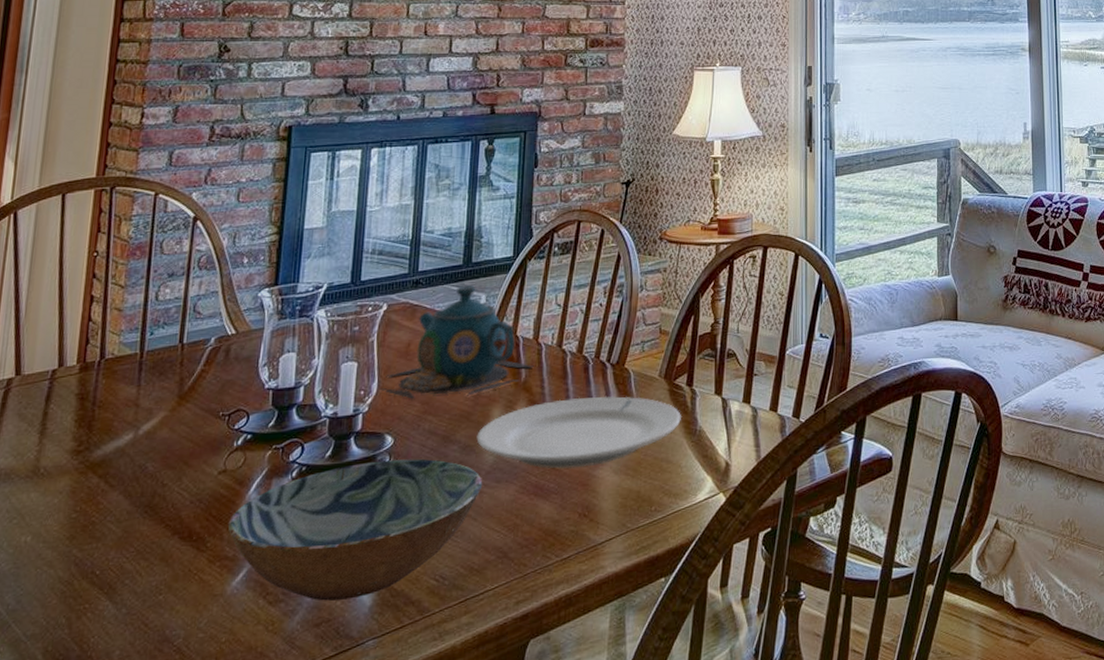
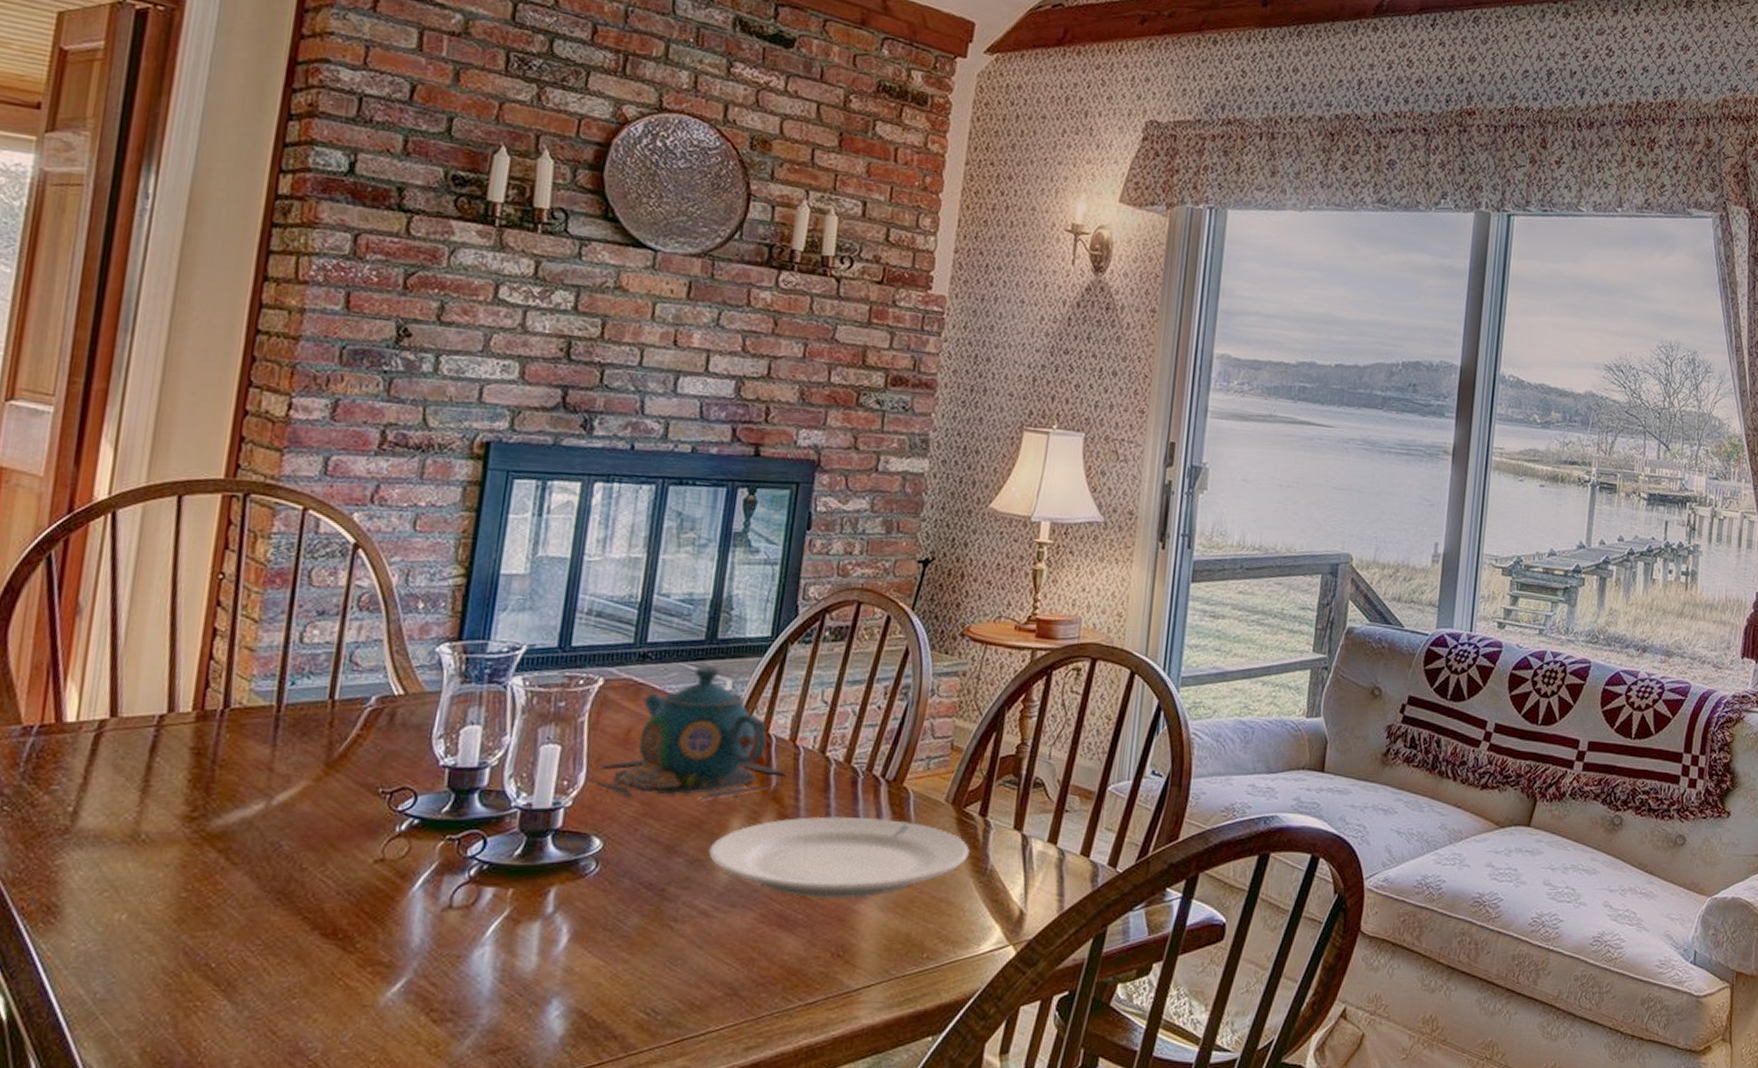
bowl: present [228,458,482,601] -> none [384,867,713,1026]

